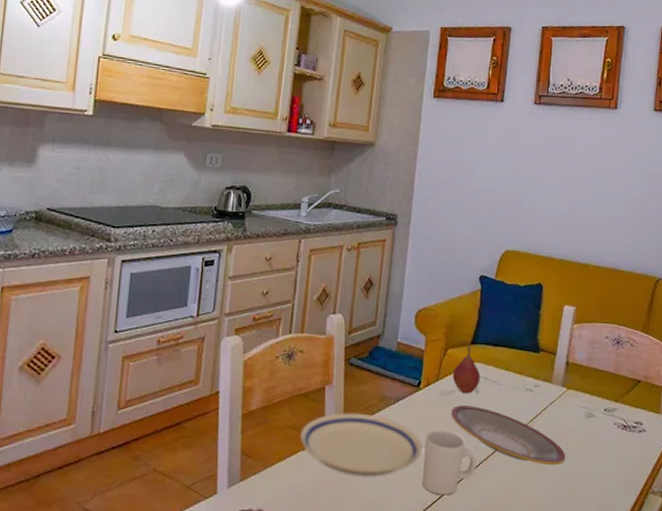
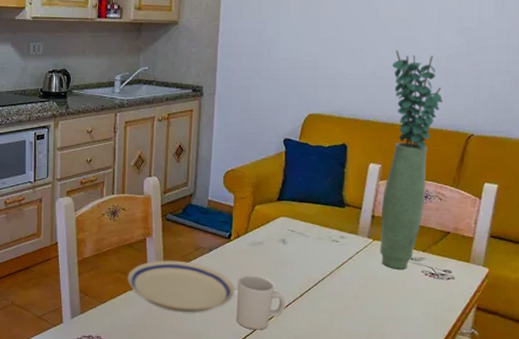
plate: present [450,405,566,466] -> none [260,254,372,308]
fruit: present [452,345,481,394] -> none [260,202,287,245]
vase: none [574,189,633,422] -> present [380,50,443,269]

